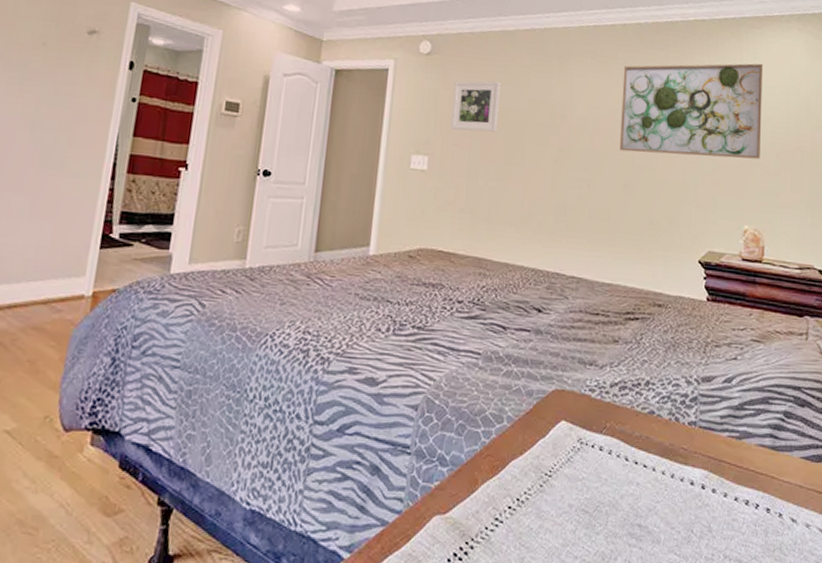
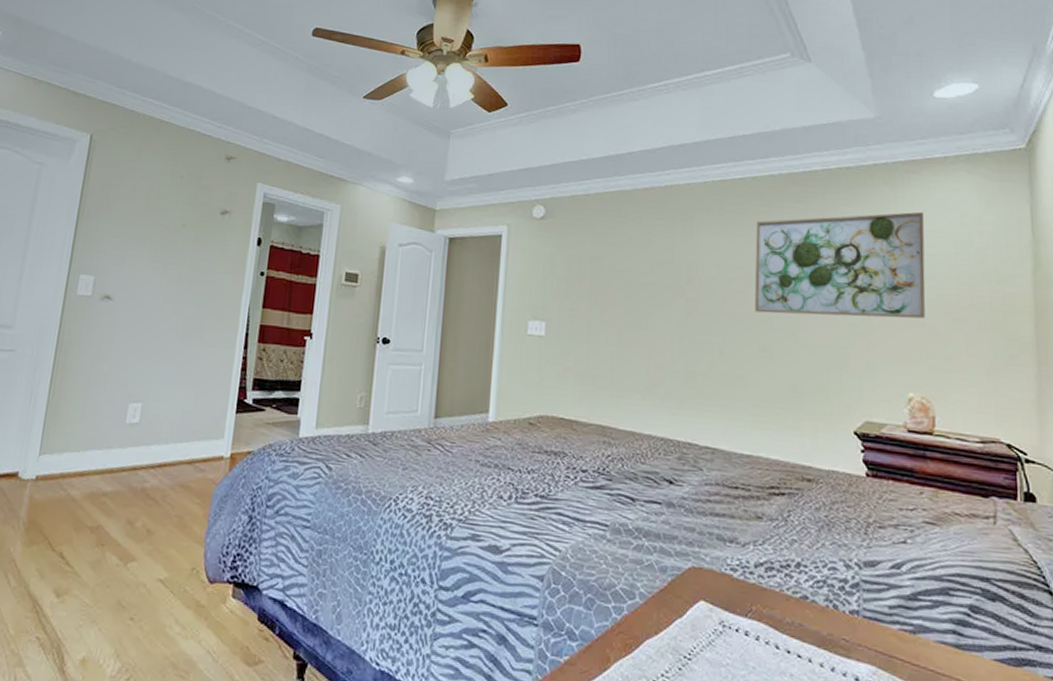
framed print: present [451,81,501,132] -> none [568,243,619,296]

